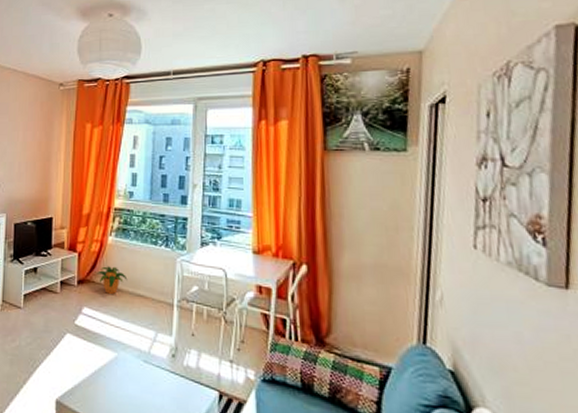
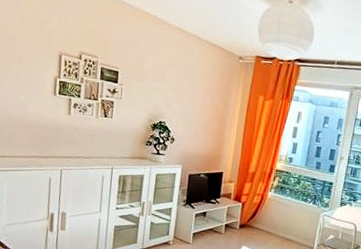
potted plant: present [96,266,128,294] -> none [255,215,281,237]

